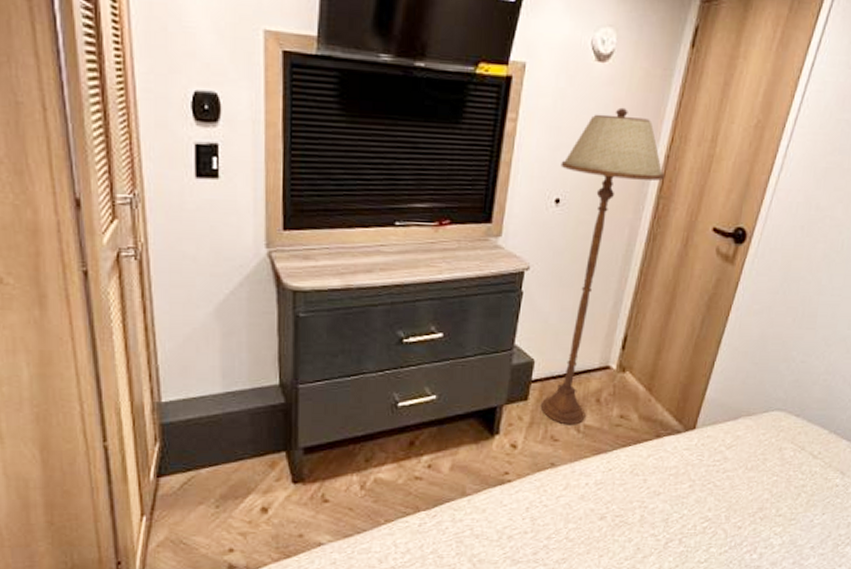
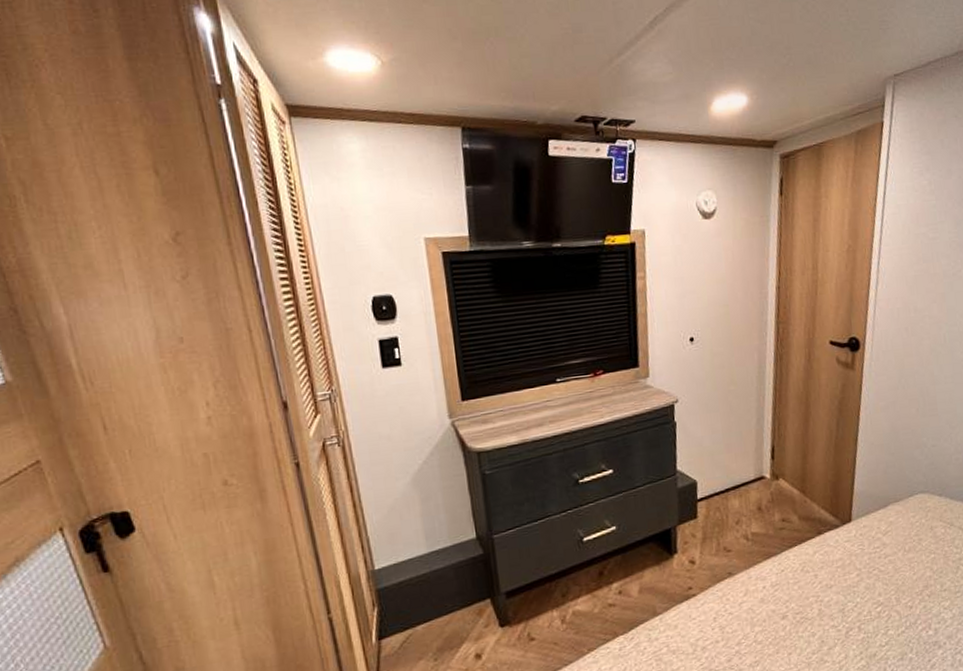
floor lamp: present [541,107,666,425] -> none [689,253,780,536]

